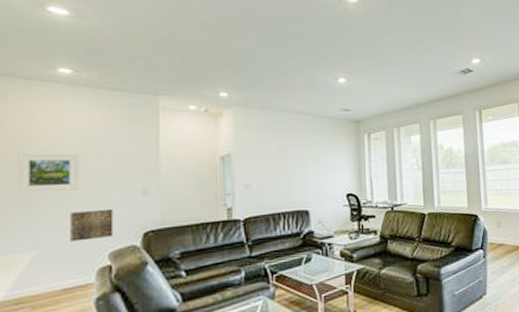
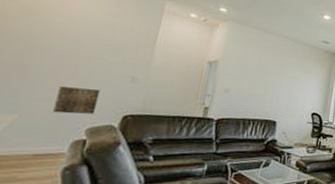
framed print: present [17,153,80,193] -> none [15,26,82,67]

